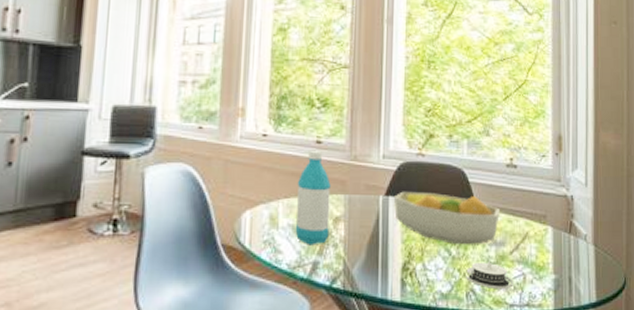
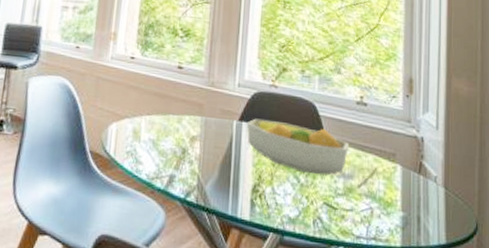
water bottle: present [295,151,331,246] -> none [155,75,189,160]
architectural model: present [466,260,513,290] -> none [313,191,361,221]

